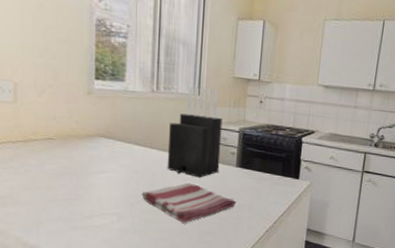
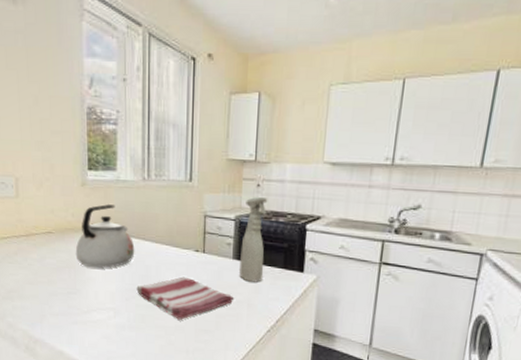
kettle: none [78,112,142,175] -> present [75,203,135,268]
knife block: present [167,86,223,178] -> none [160,172,217,271]
spray bottle: none [242,112,270,188] -> present [239,197,268,283]

